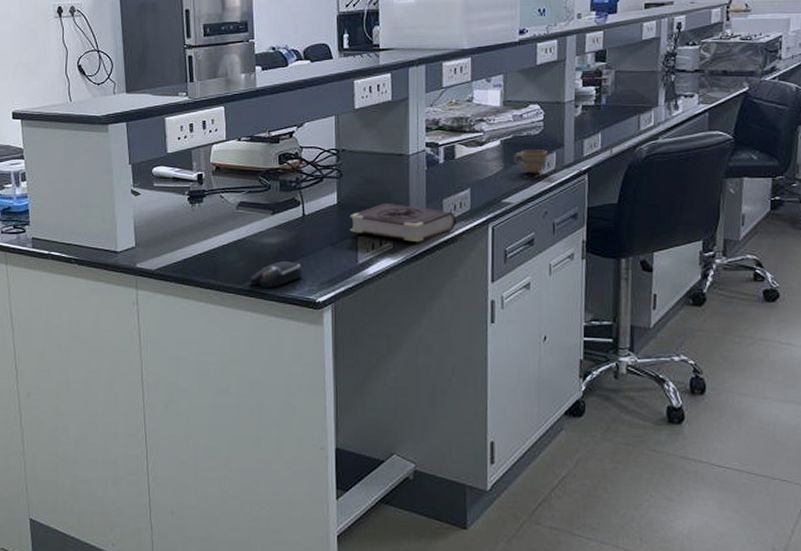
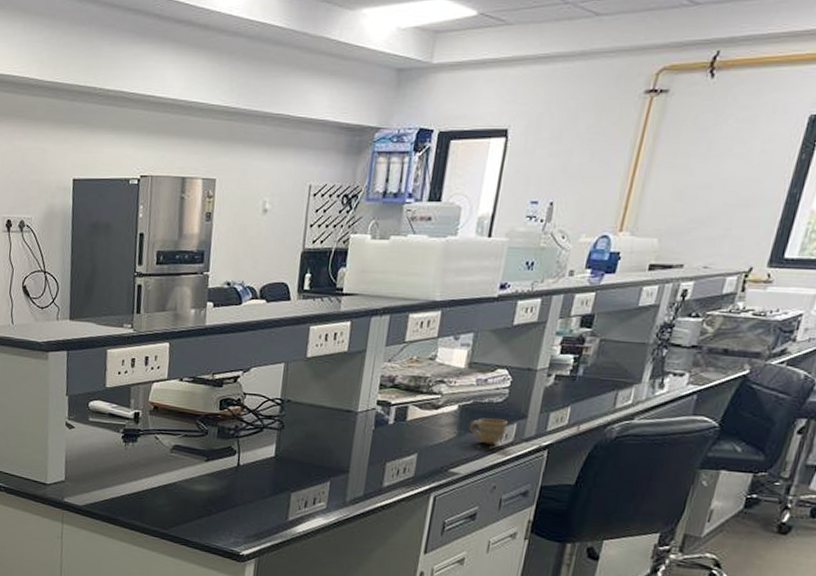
computer mouse: present [250,261,303,289] -> none [176,510,231,536]
book: present [350,204,456,242] -> none [284,461,397,505]

